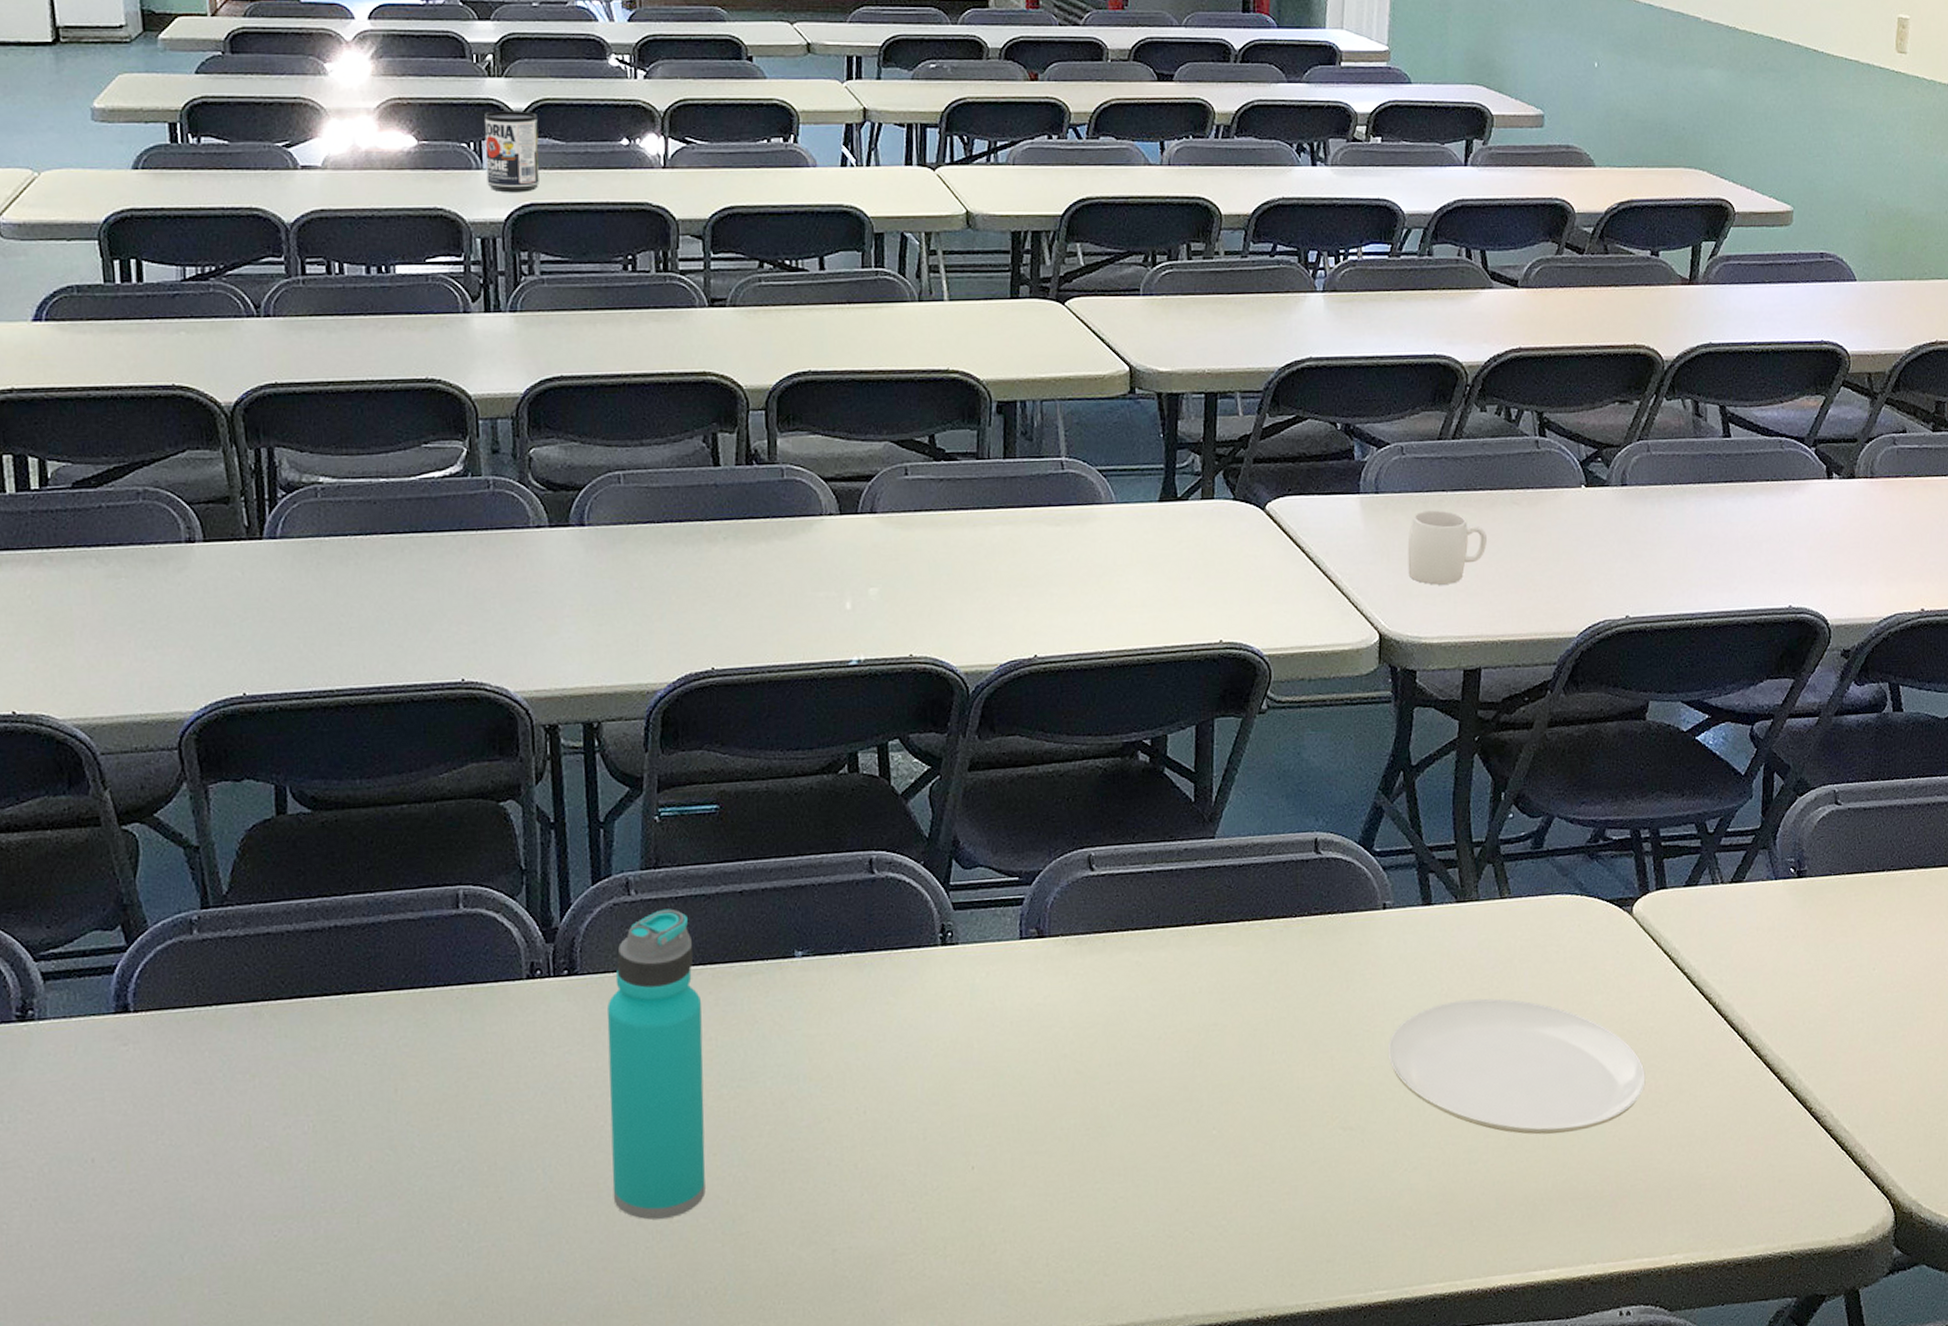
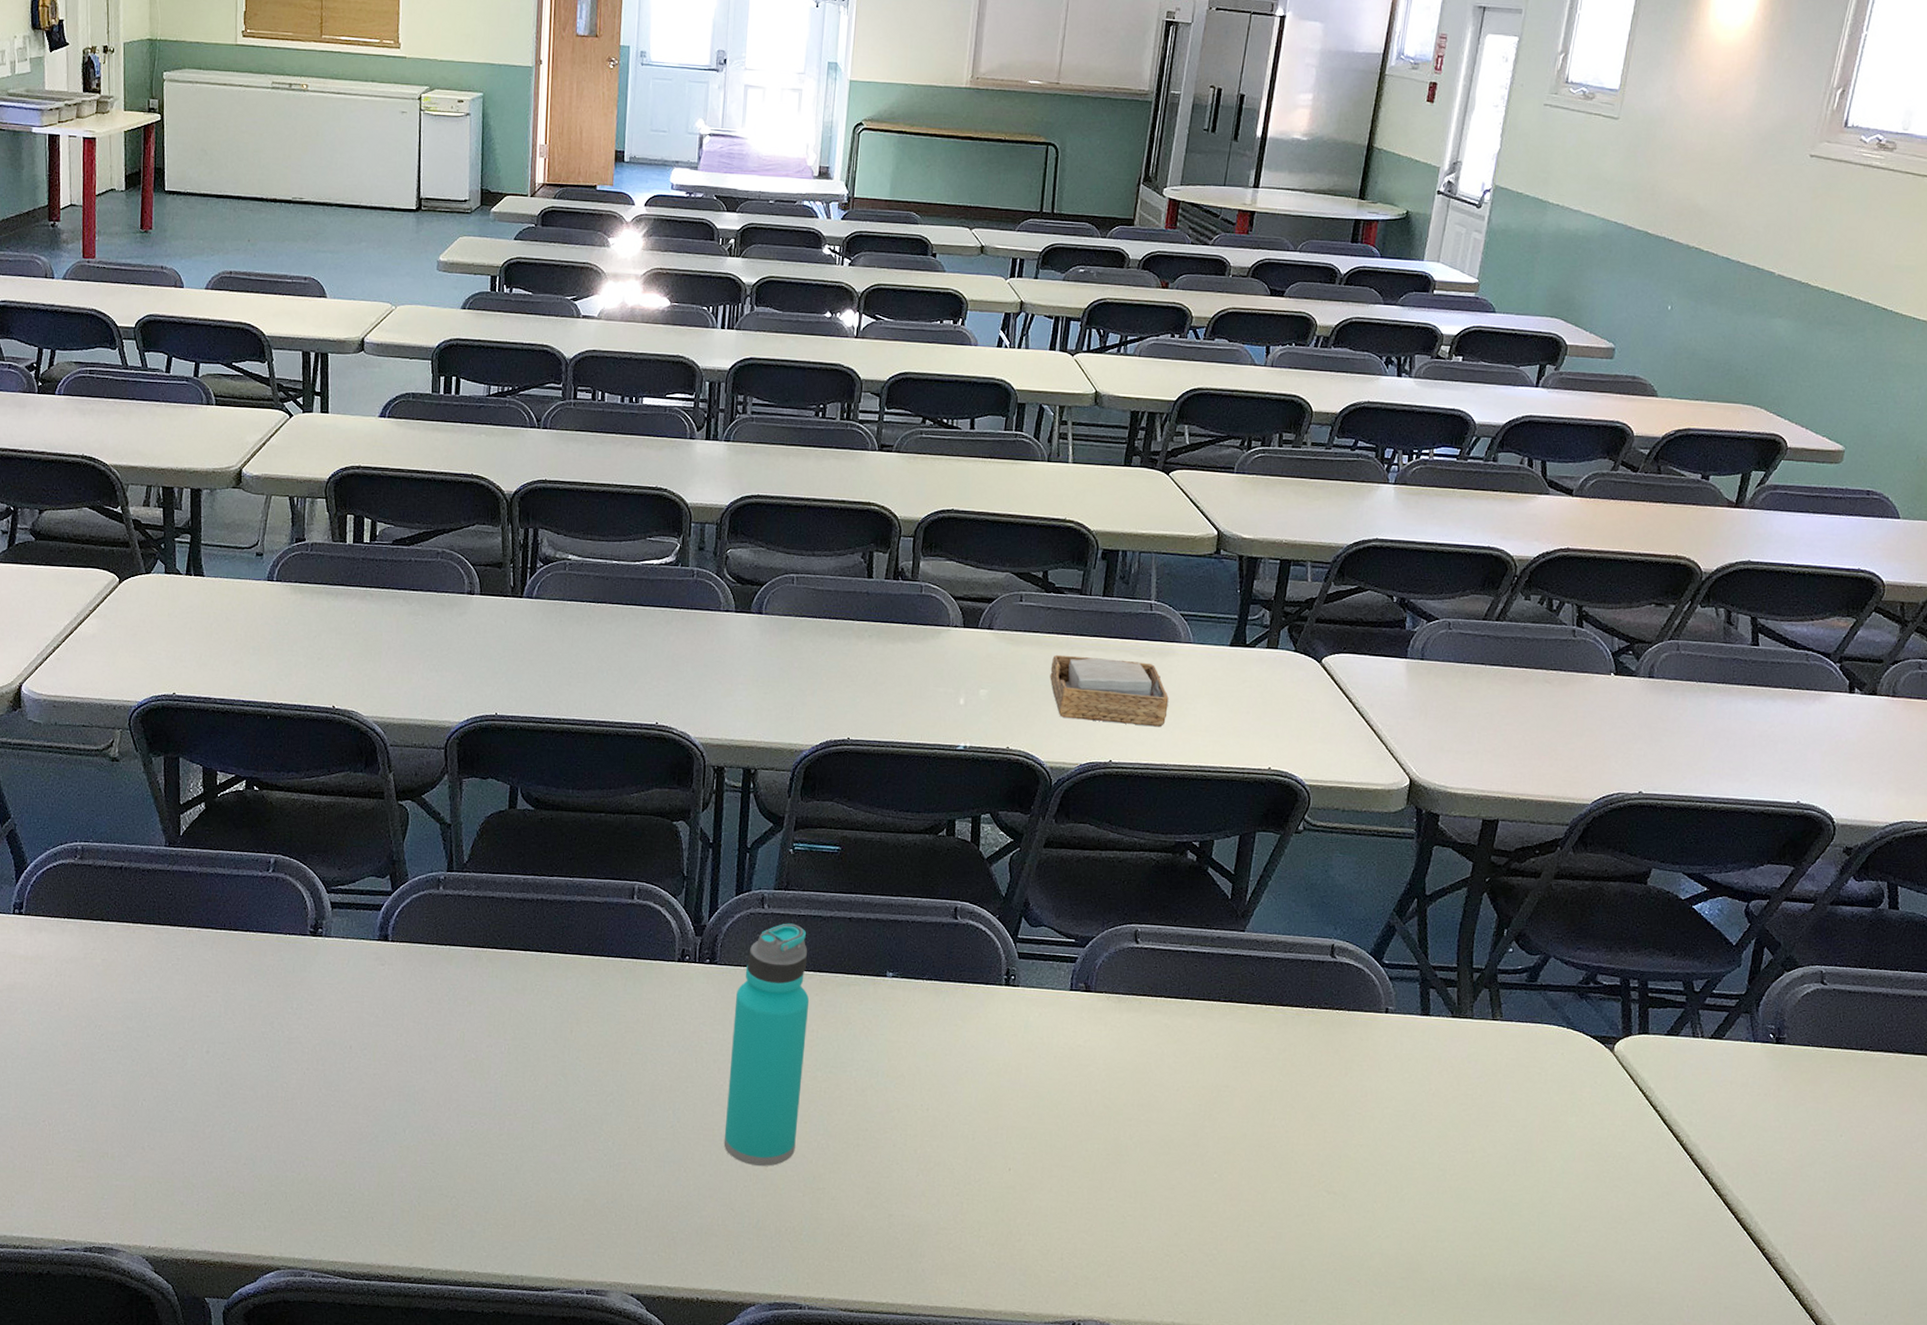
food container: present [484,110,539,193] -> none [719,283,763,349]
napkin holder: none [951,532,1096,611] -> present [1050,654,1169,727]
plate: present [1387,998,1646,1135] -> none [1375,1100,1609,1231]
mug: present [1407,510,1487,585] -> none [1442,679,1518,745]

